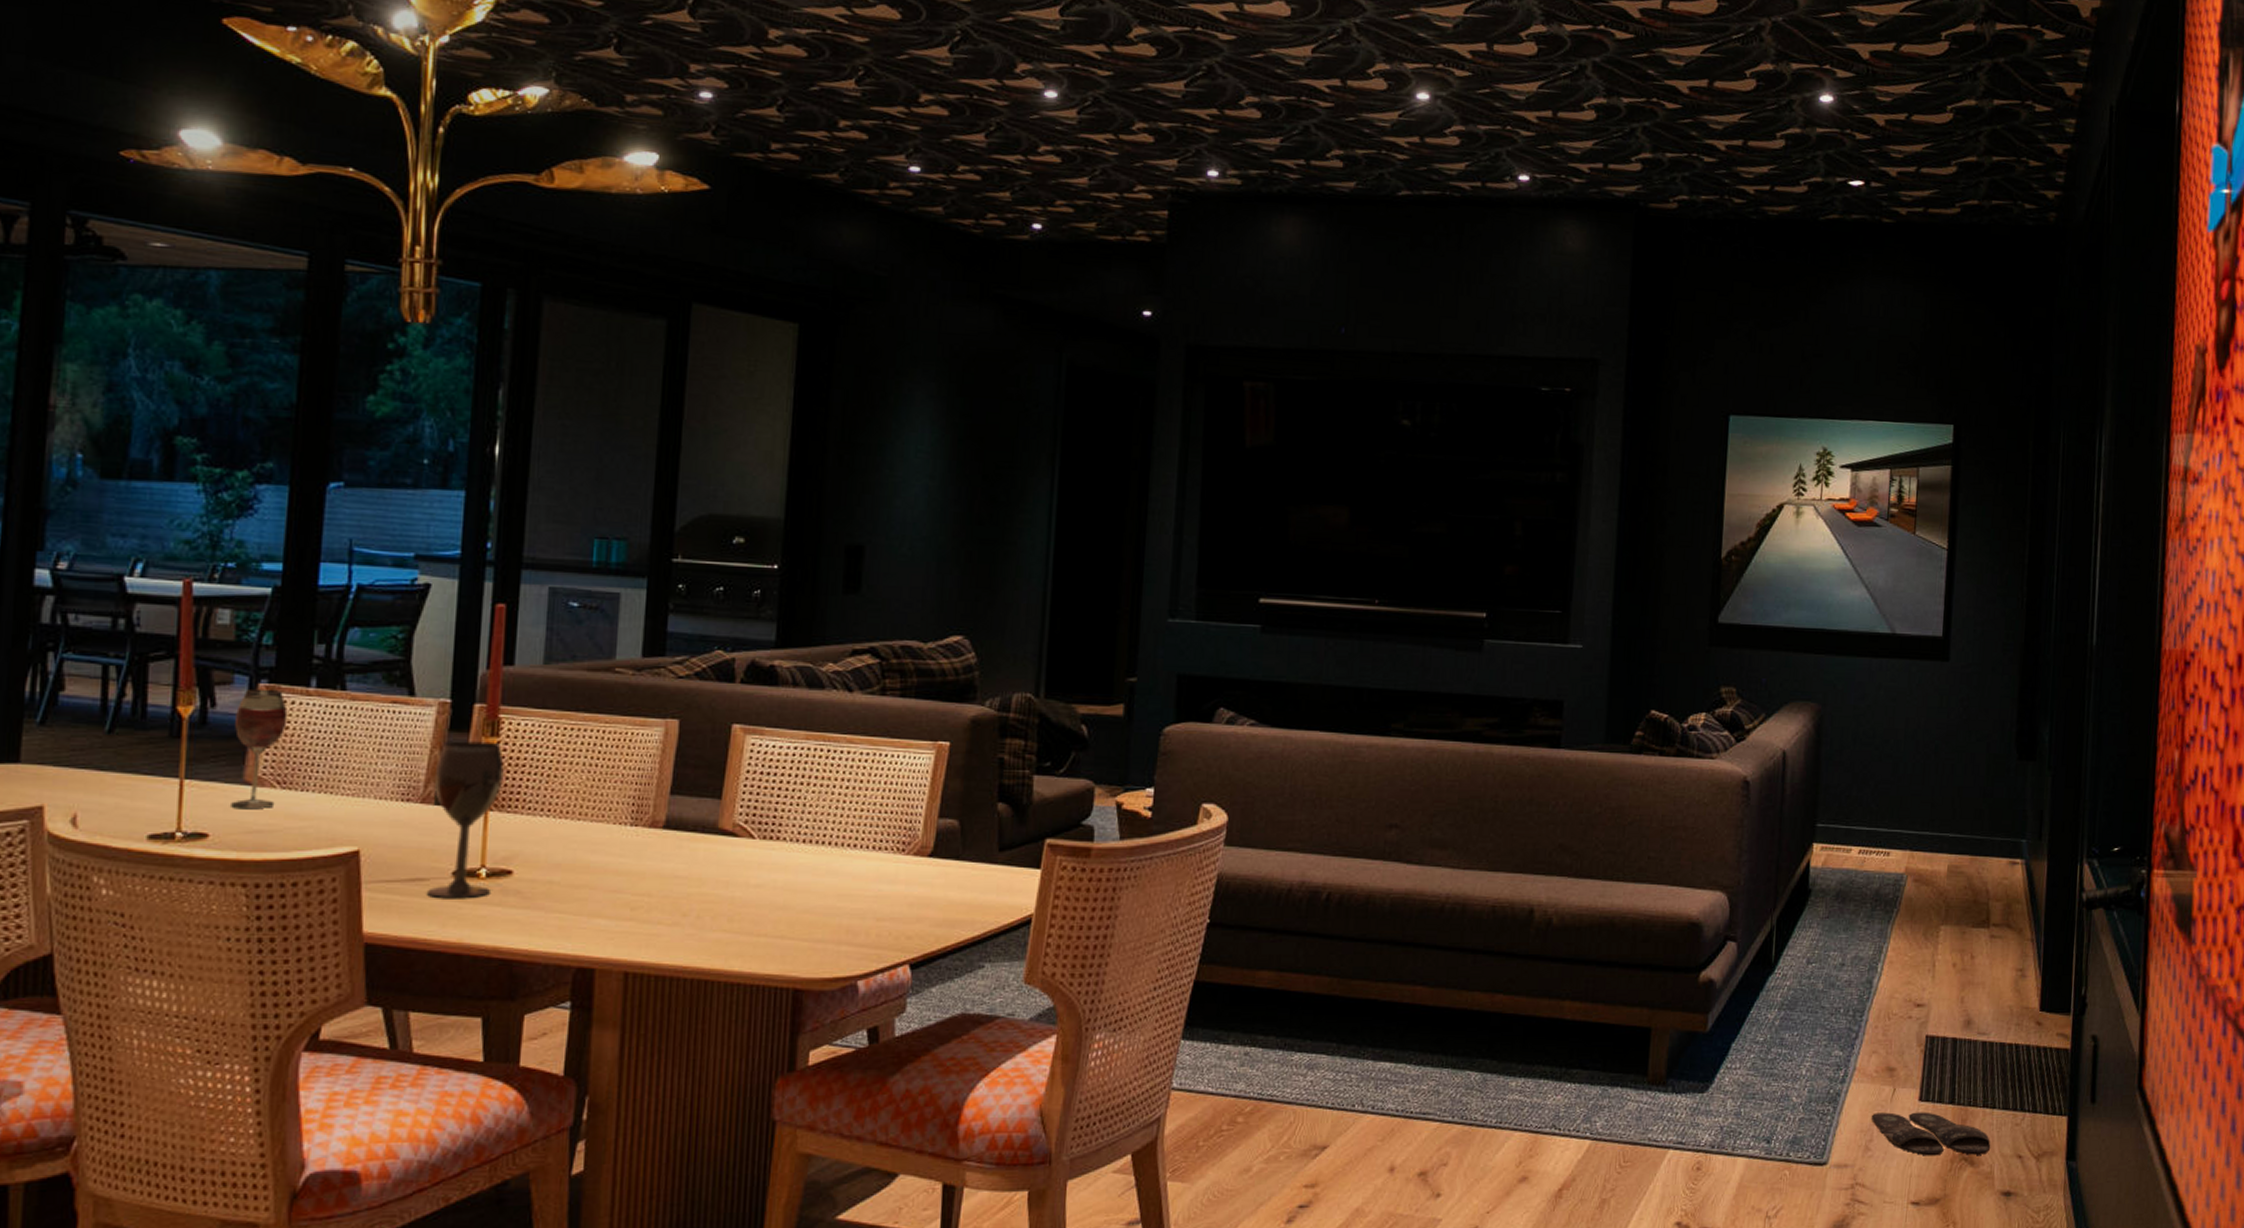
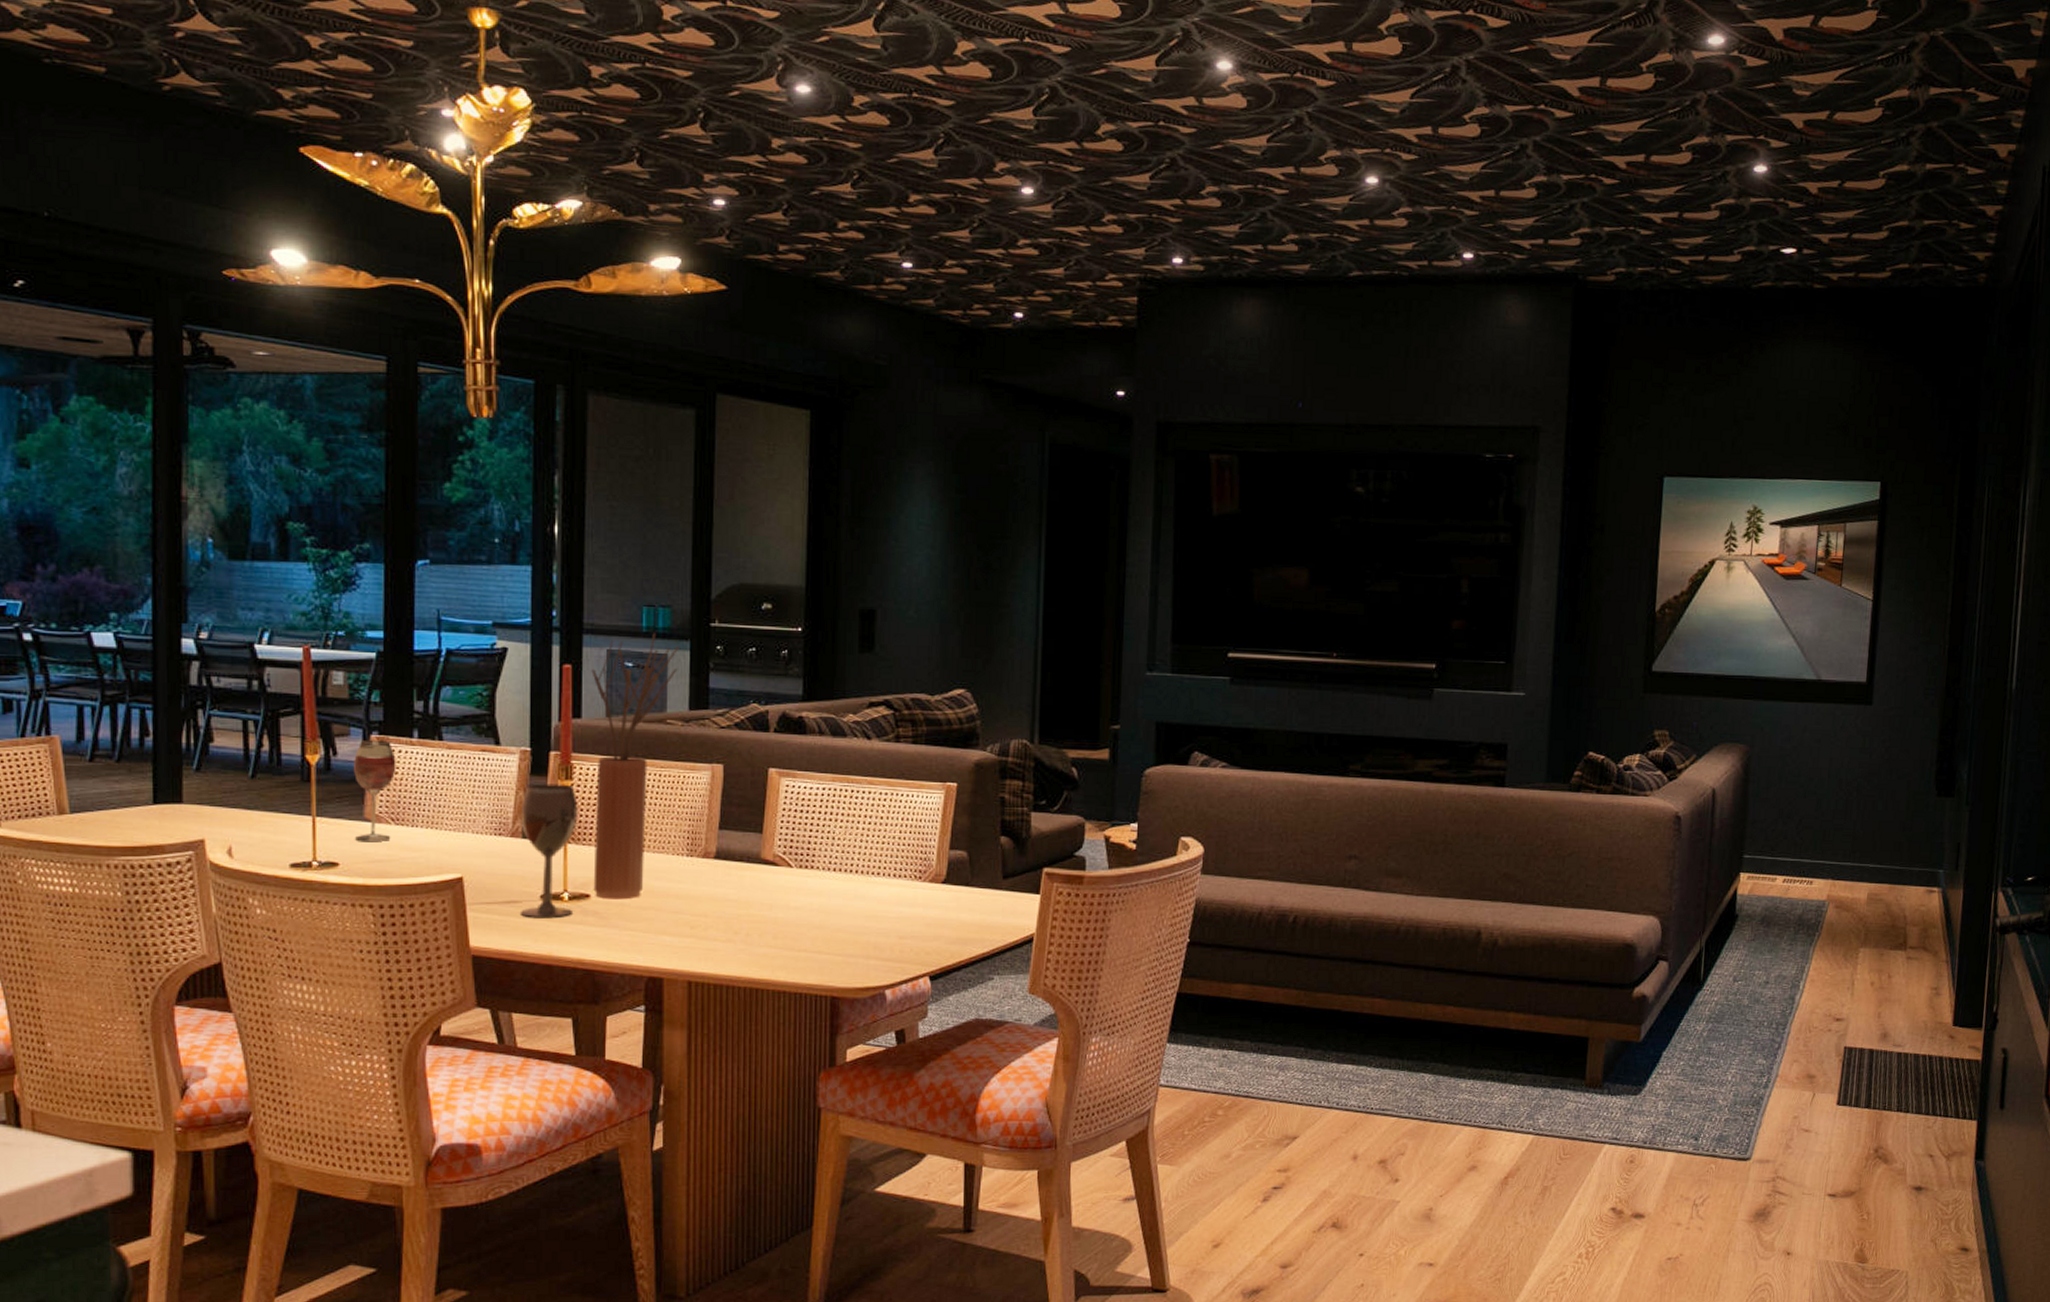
vase: none [517,567,635,877] -> present [591,632,679,900]
slippers: present [1871,1112,1991,1156] -> none [1791,1115,1904,1154]

